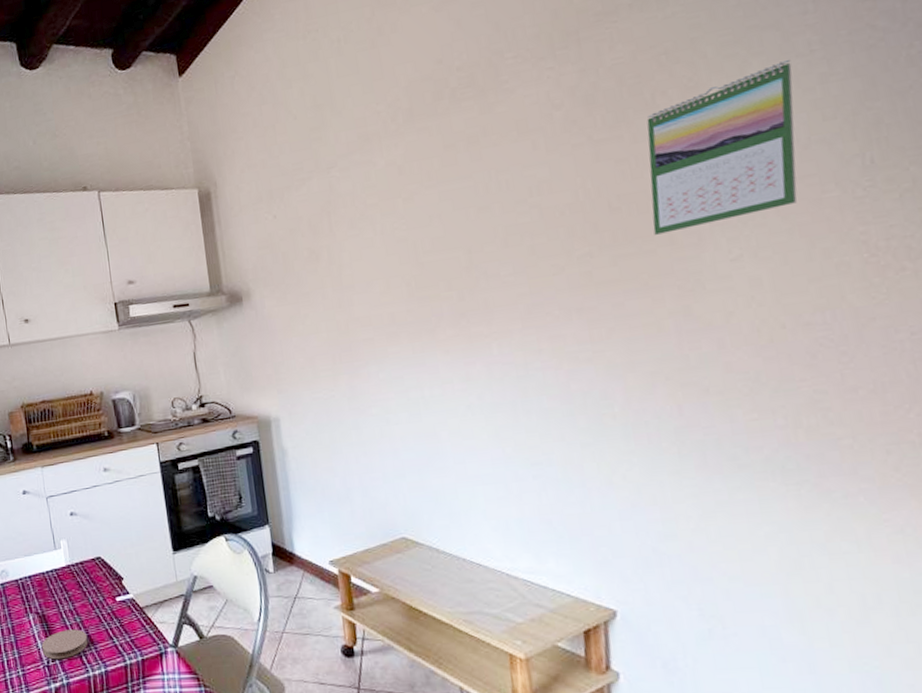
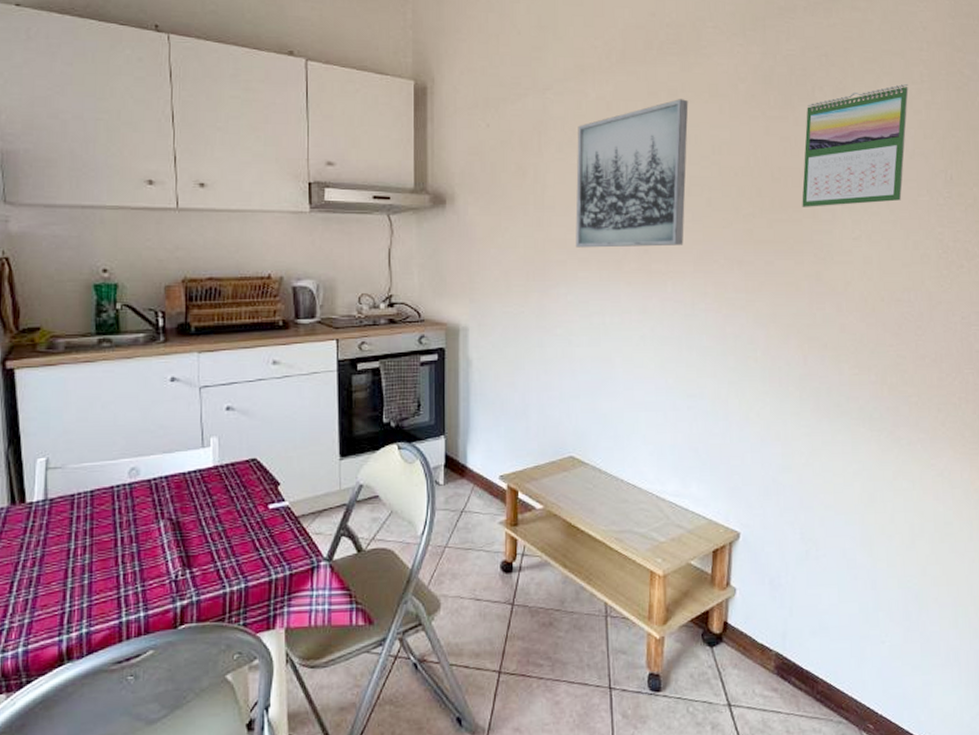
coaster: present [41,629,88,660] -> none [170,539,229,574]
wall art: none [369,143,506,323] -> present [575,99,689,248]

